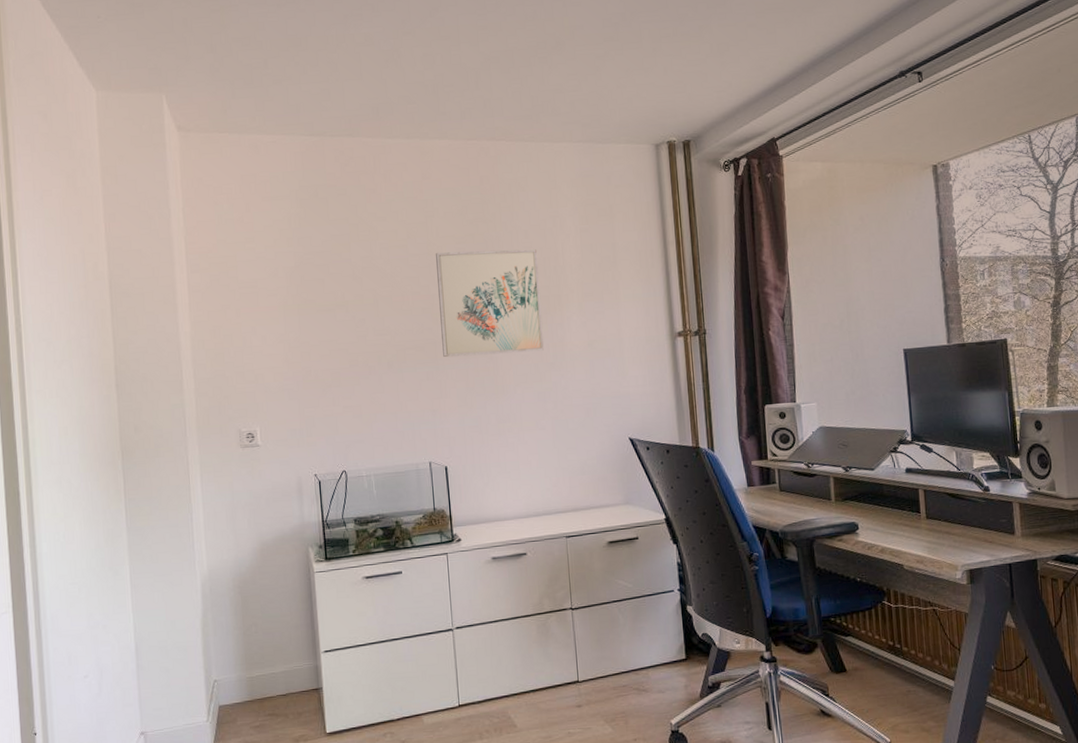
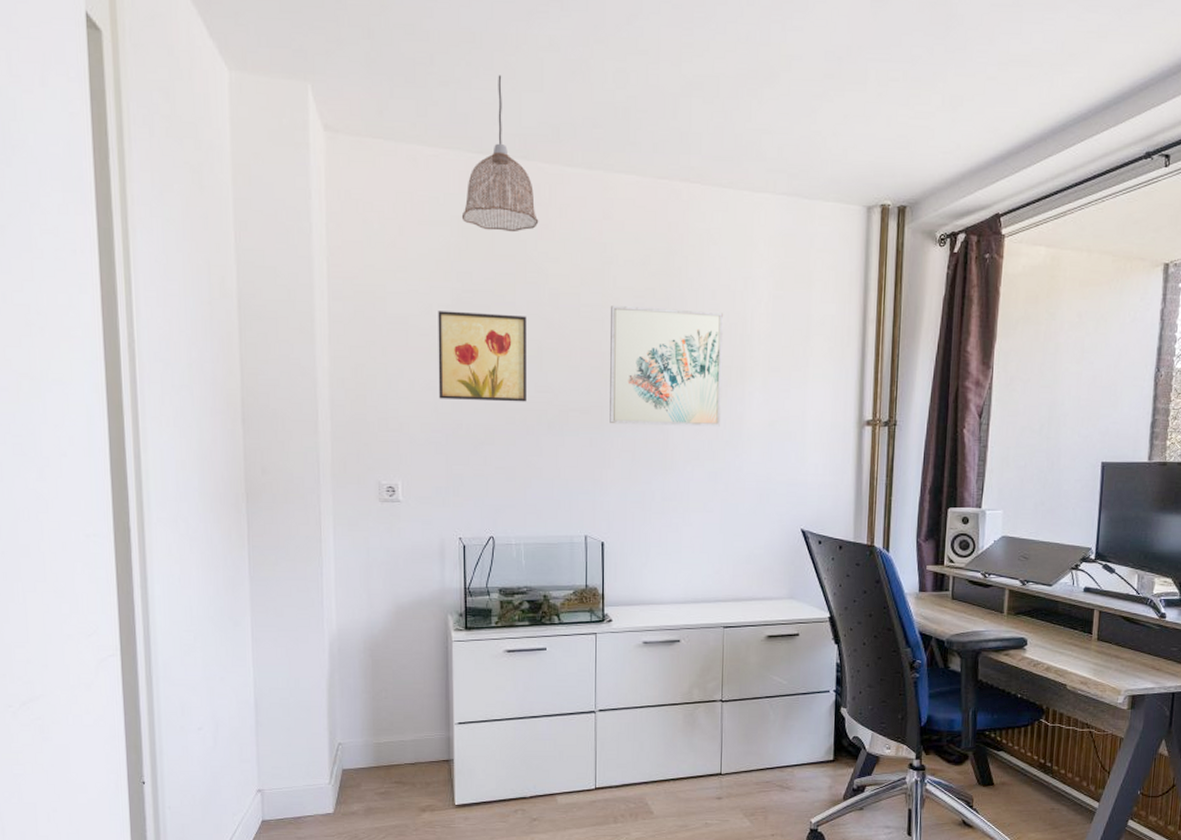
wall art: none [283,269,367,350] -> present [438,311,527,402]
pendant lamp: none [299,70,367,200] -> present [461,75,539,233]

